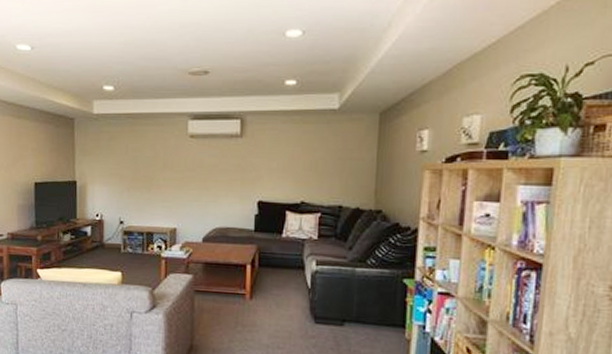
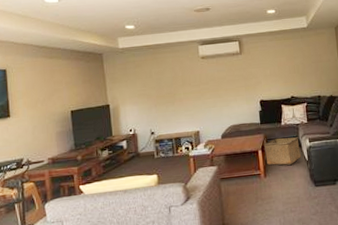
storage bin: none [254,253,303,290] -> present [263,137,302,166]

